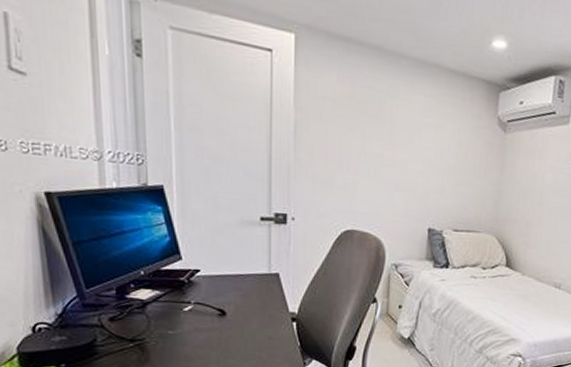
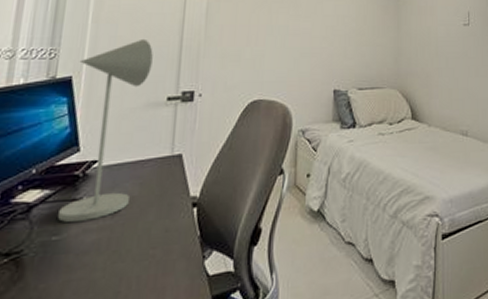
desk lamp: none [168,152,242,321] -> present [58,38,153,222]

